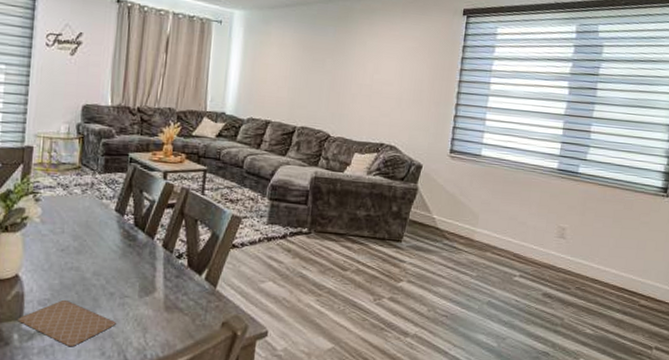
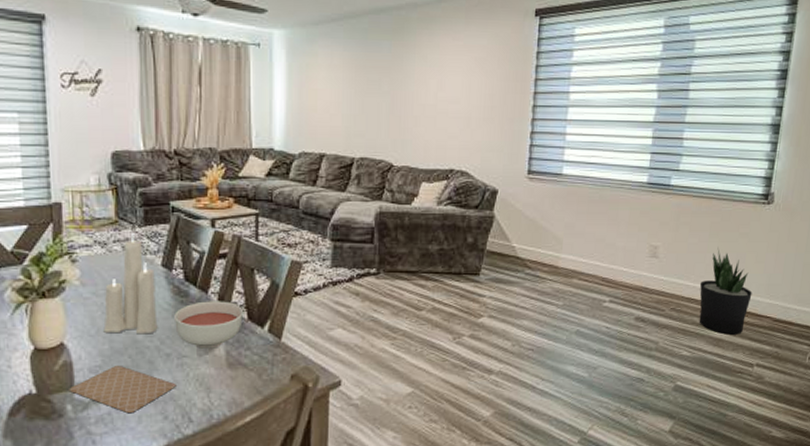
candle: none [56,179,108,273] -> present [103,233,158,335]
bowl: none [121,246,185,291] -> present [174,301,244,349]
planter: none [602,234,652,317] -> present [699,248,752,335]

